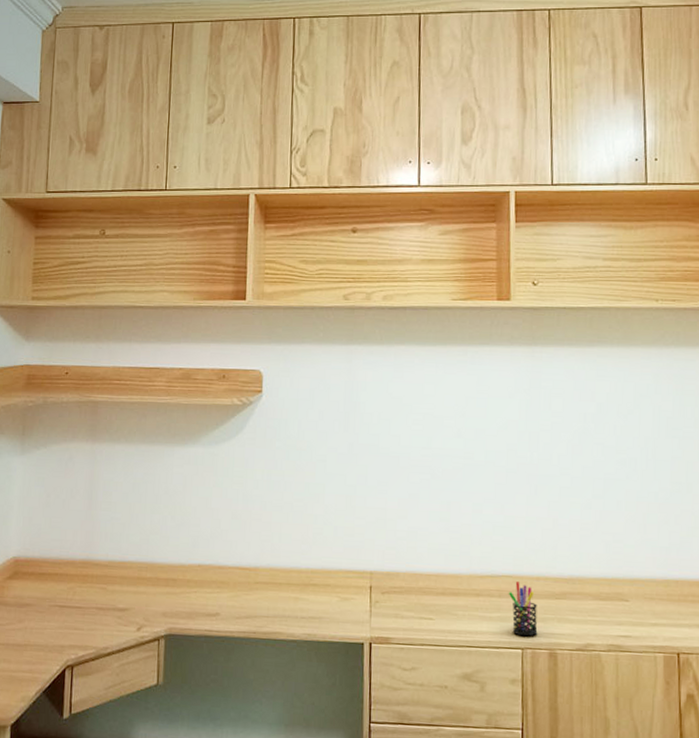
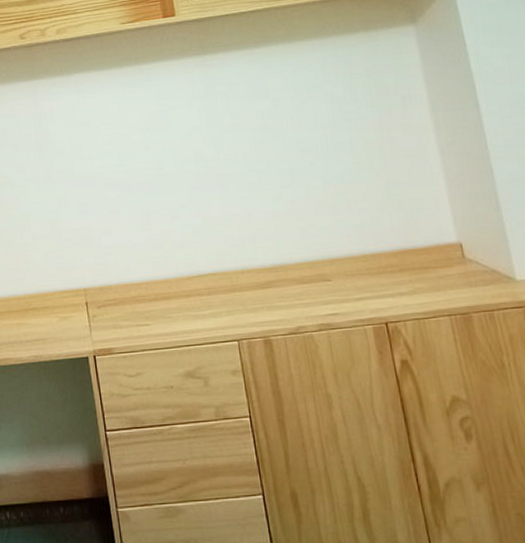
pen holder: present [508,582,538,637] -> none [216,278,250,329]

